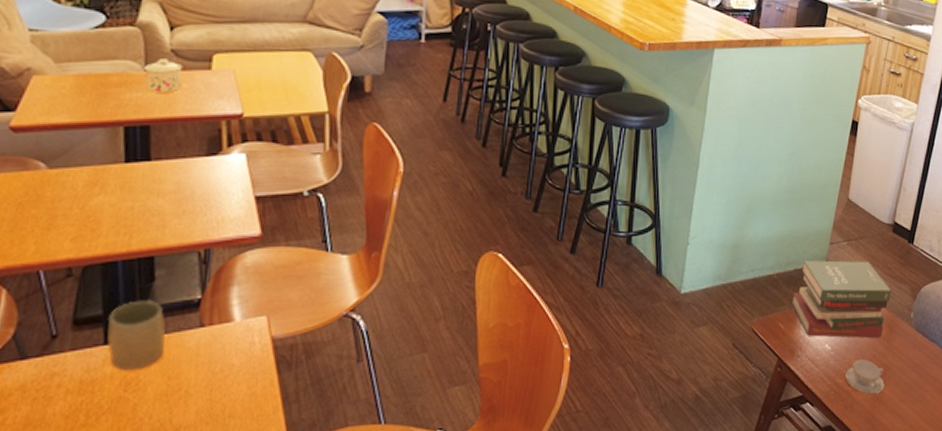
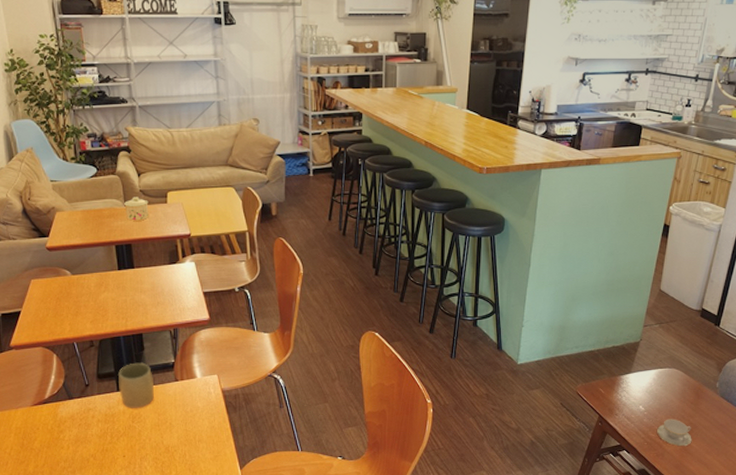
books: present [791,260,892,339] -> none [610,339,699,403]

